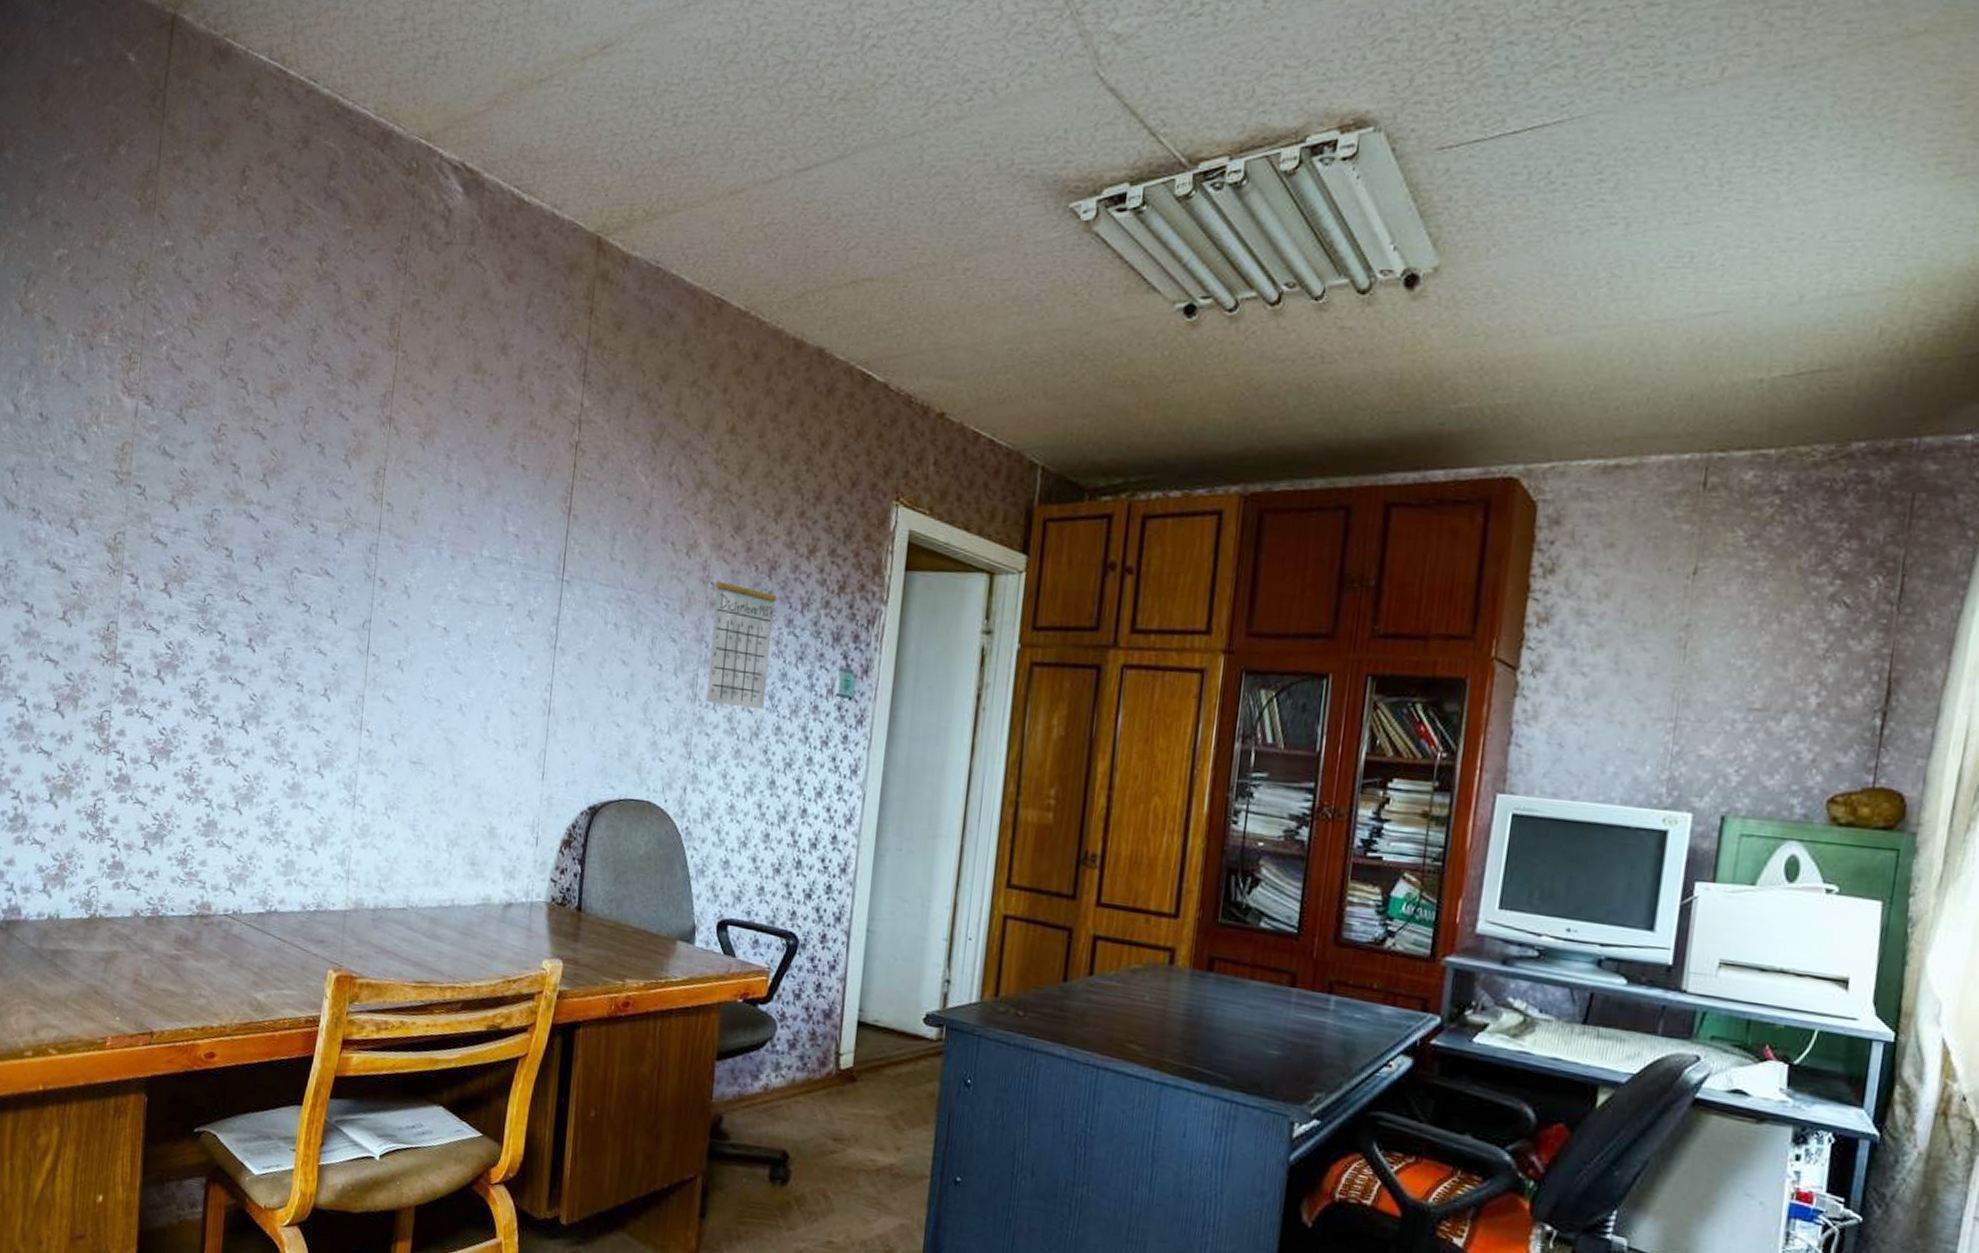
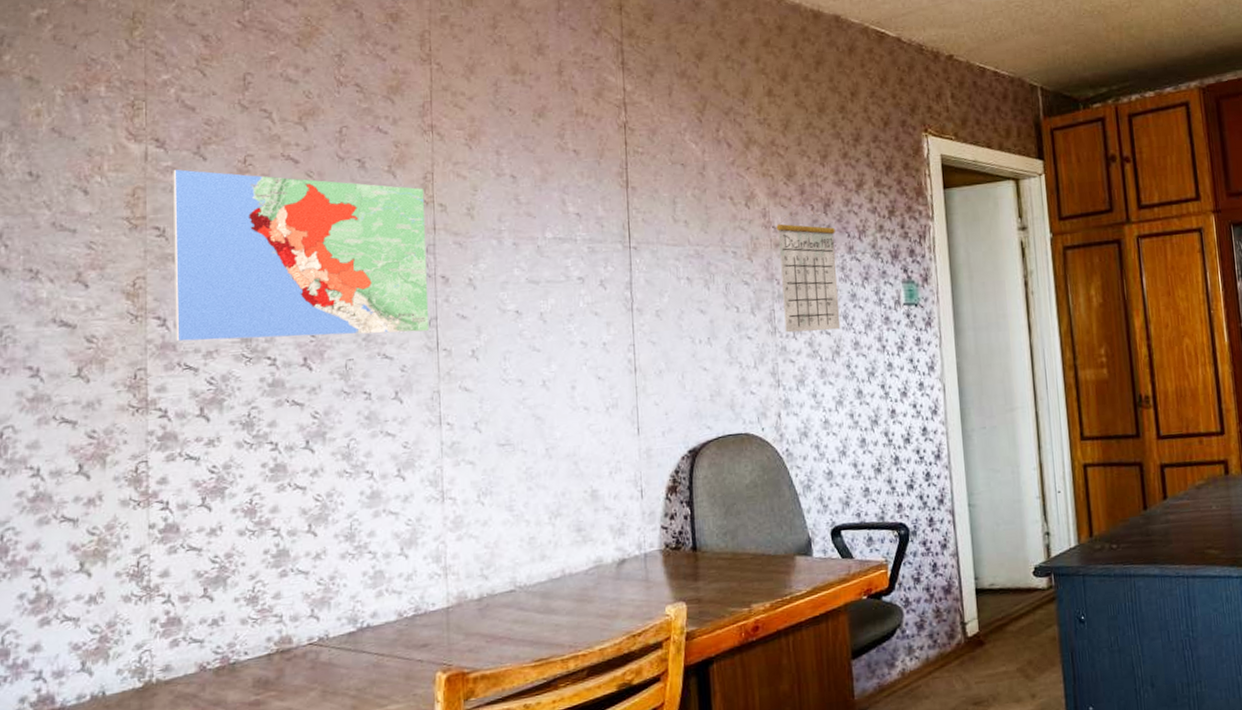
map: none [144,430,375,633] -> present [173,169,430,342]

